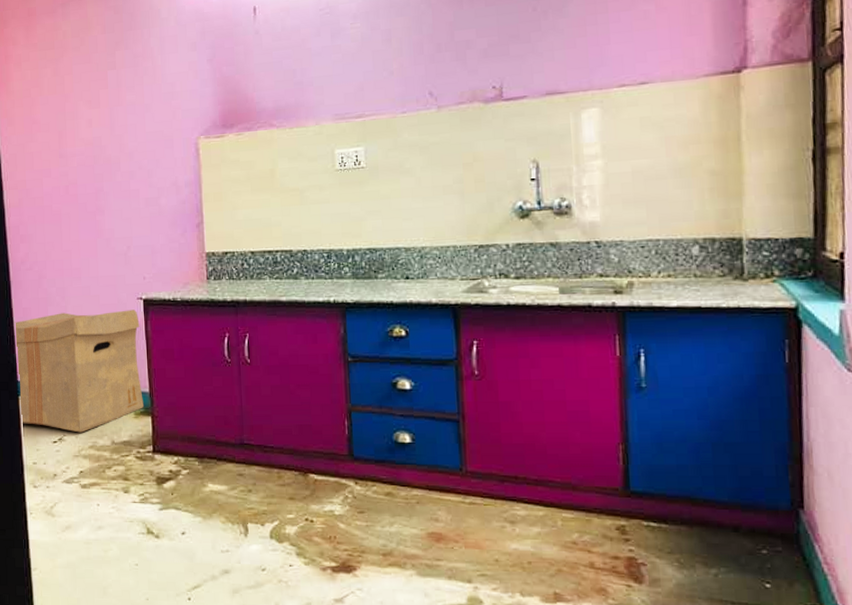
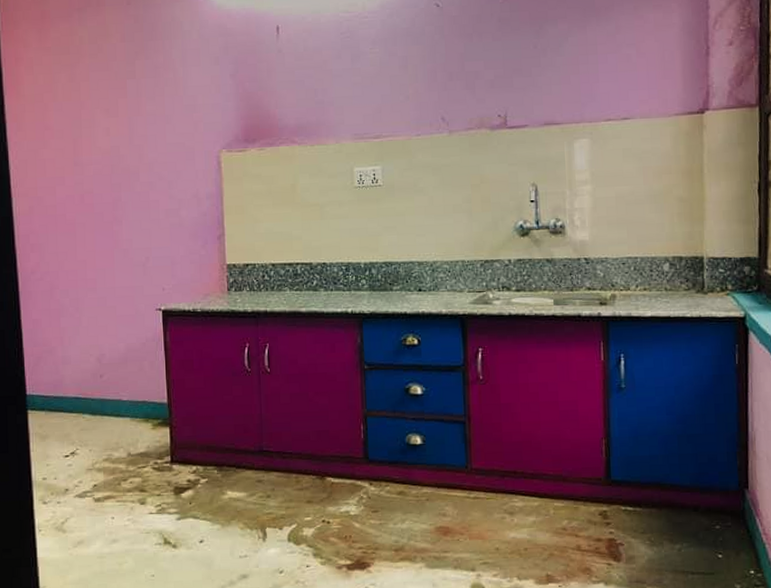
cardboard box: present [14,309,144,433] -> none [22,320,161,446]

